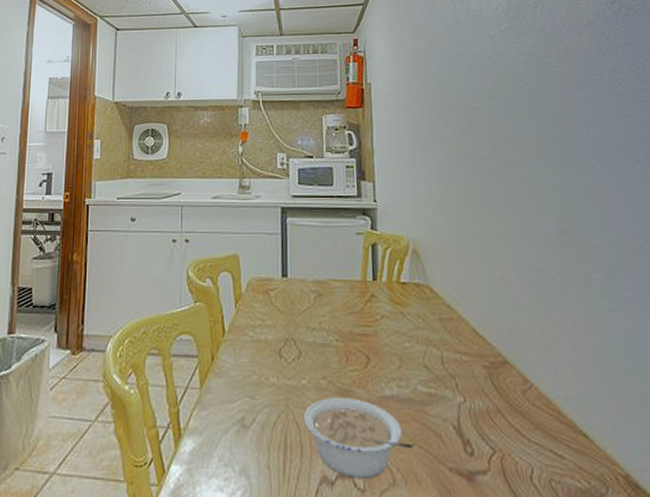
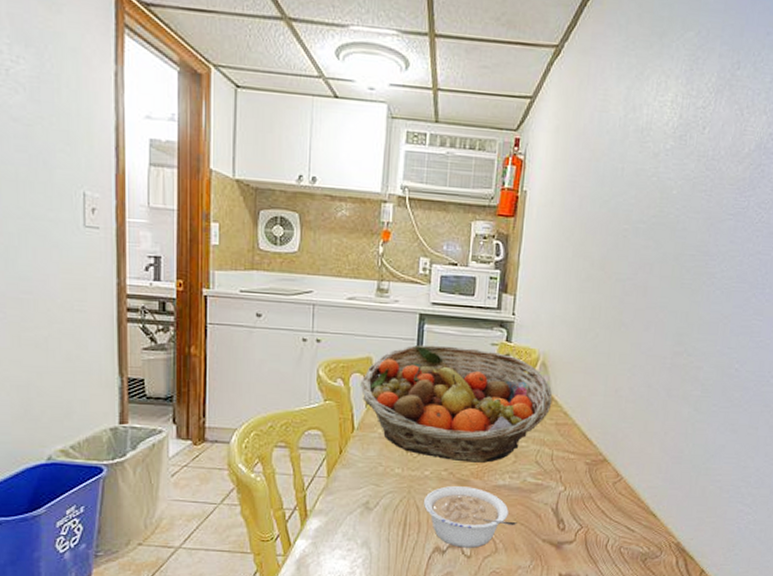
fruit basket: none [228,238,432,368] -> present [360,344,553,463]

